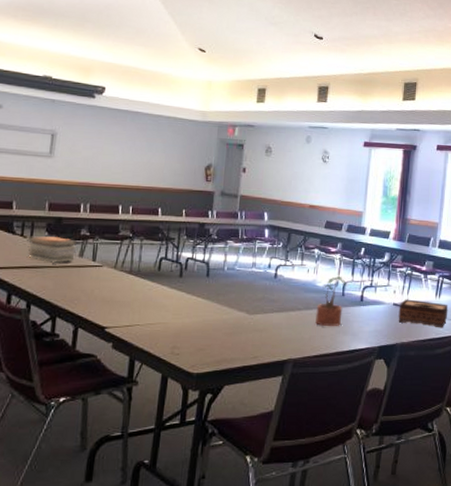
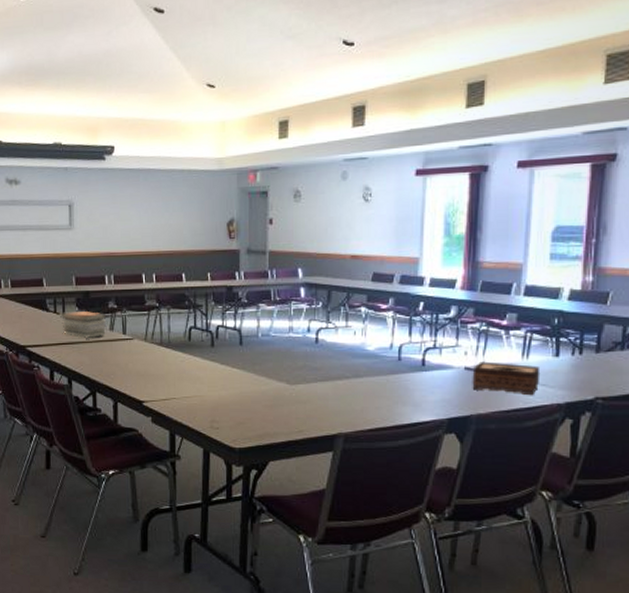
potted plant: present [316,276,348,327] -> none [368,338,404,397]

